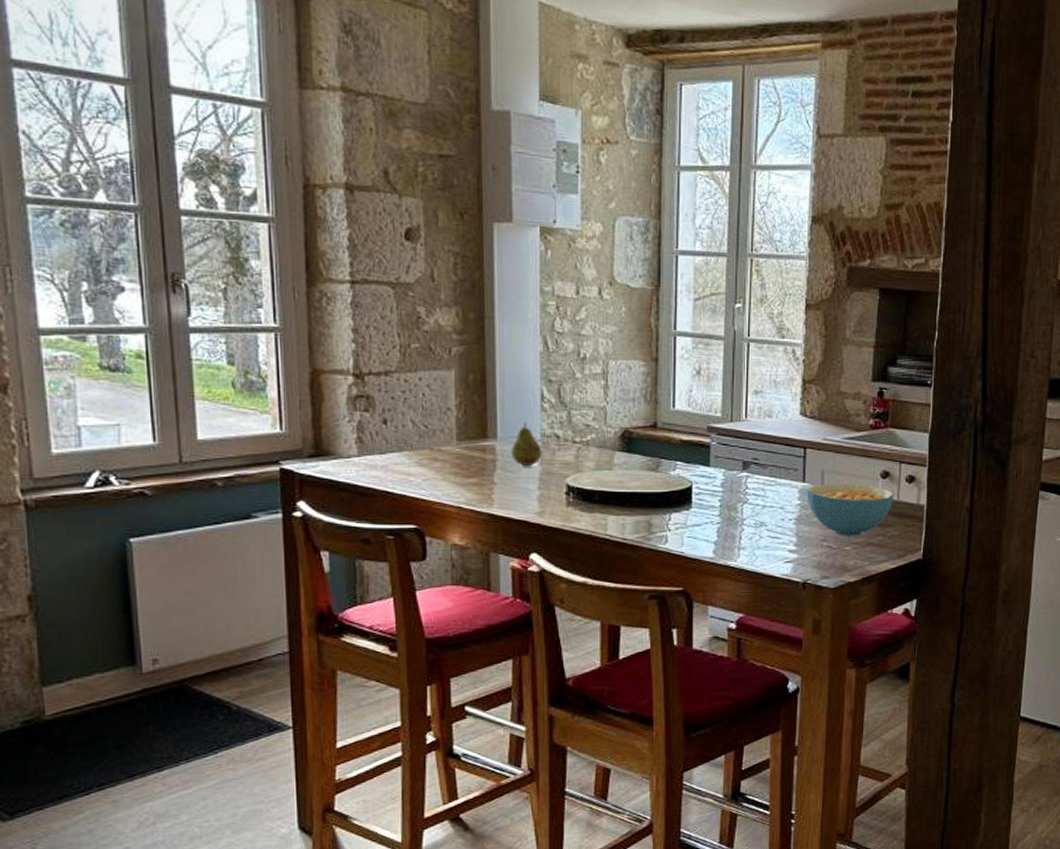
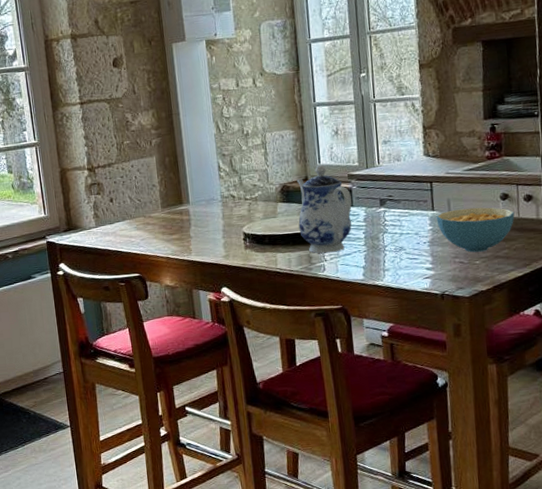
fruit: present [510,422,543,467] -> none [200,188,224,222]
teapot: none [639,409,708,521] -> present [296,164,352,254]

